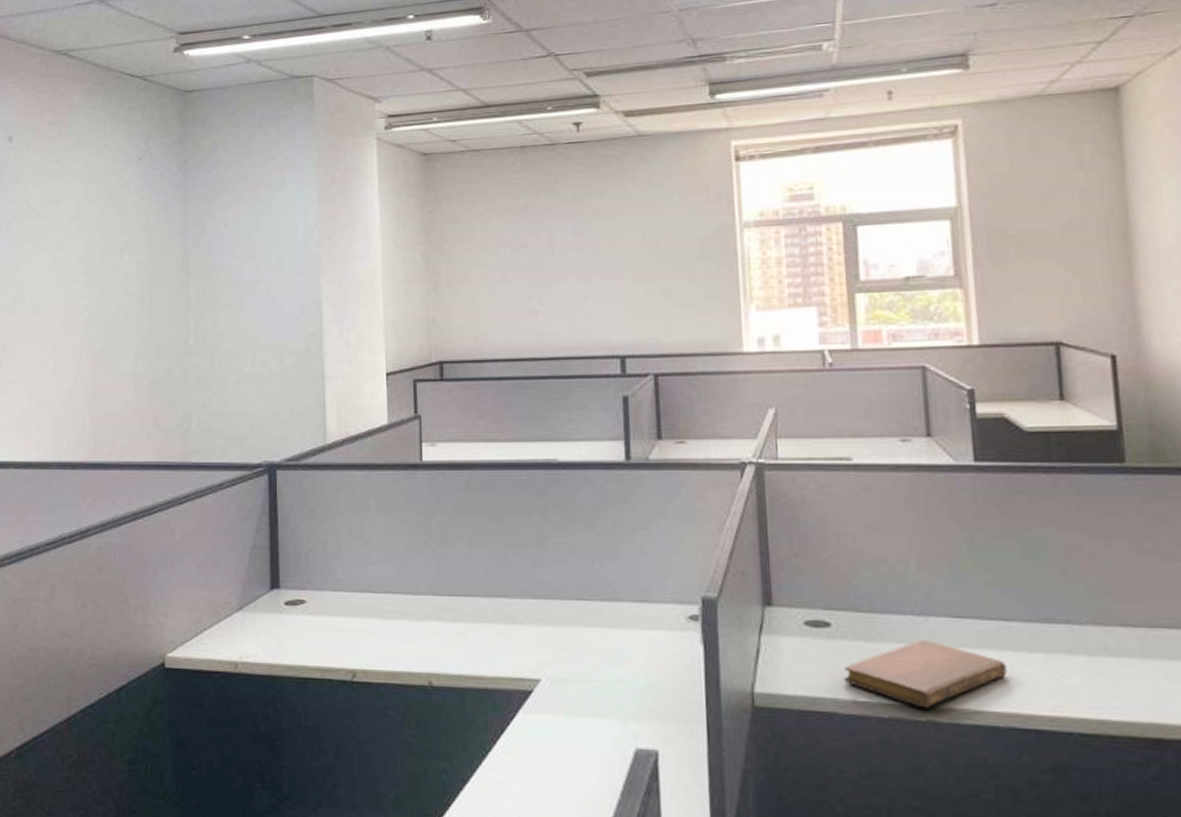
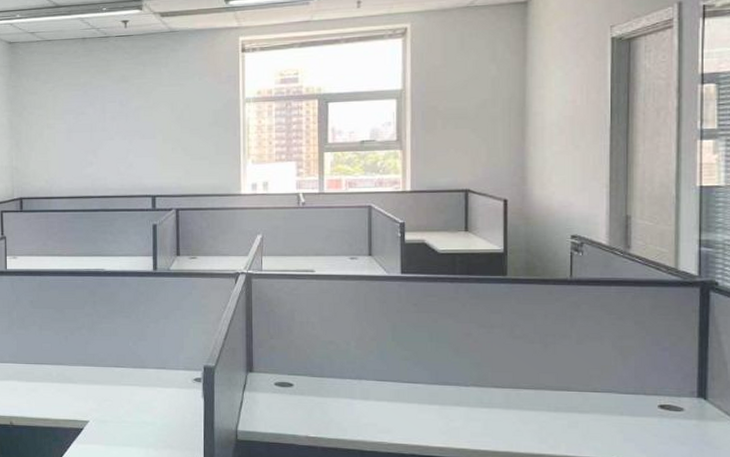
notebook: present [844,640,1007,709] -> none [300,396,413,442]

